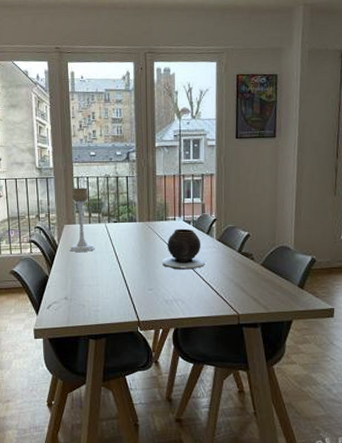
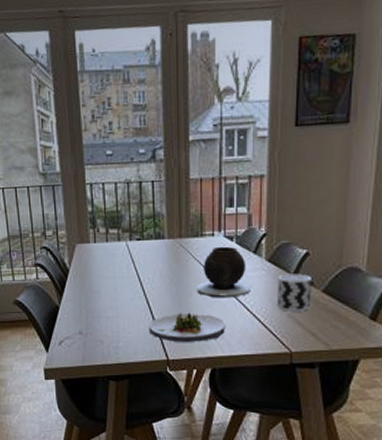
candle holder: present [70,187,95,252] -> none [83,196,114,277]
salad plate: none [123,282,186,307] -> present [148,313,226,343]
cup: none [226,251,253,281] -> present [278,273,312,312]

